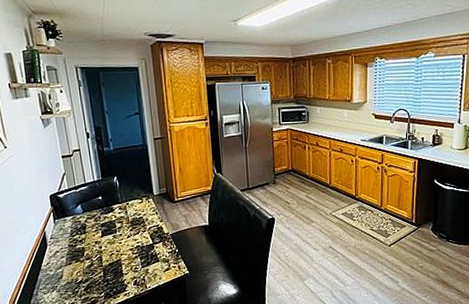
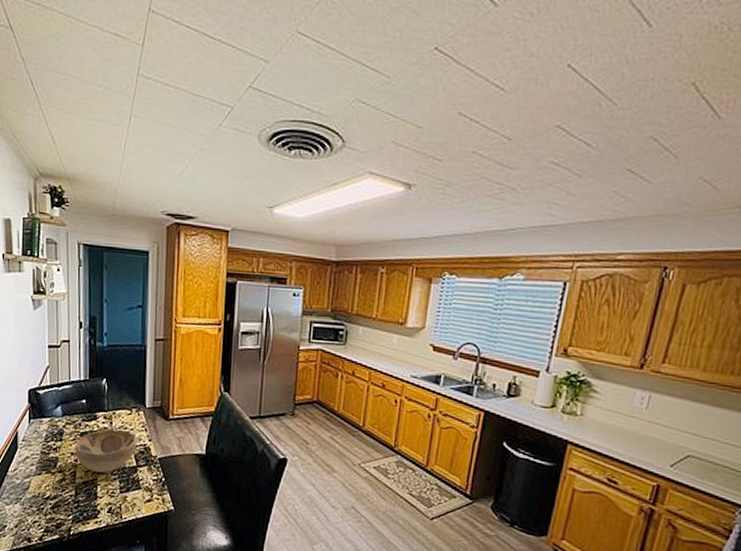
decorative bowl: none [98,217,151,254] -> present [75,429,137,473]

